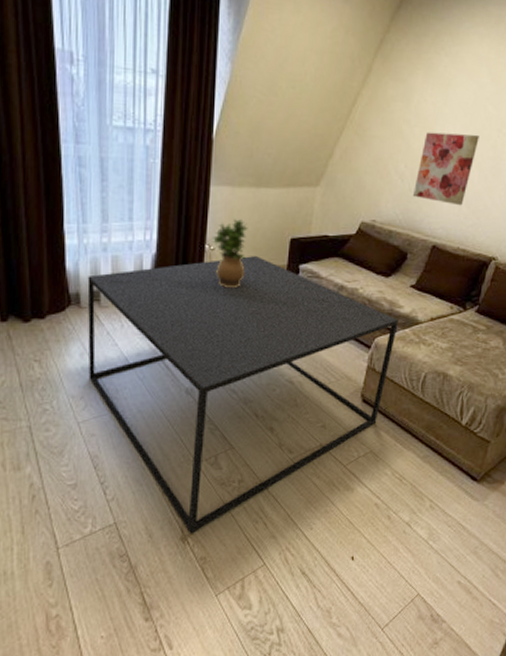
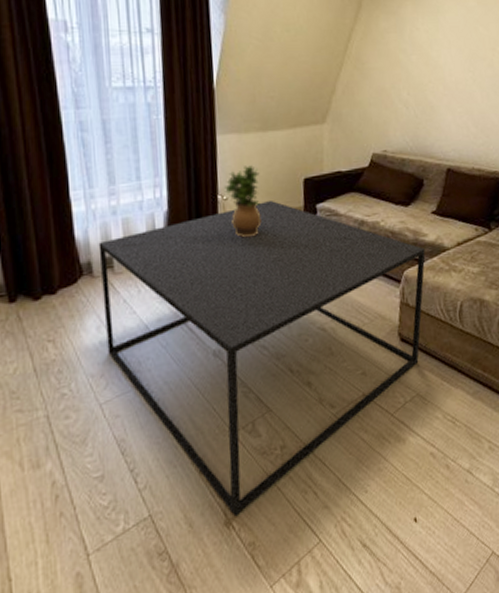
wall art: present [412,132,479,206] -> none [419,57,476,126]

